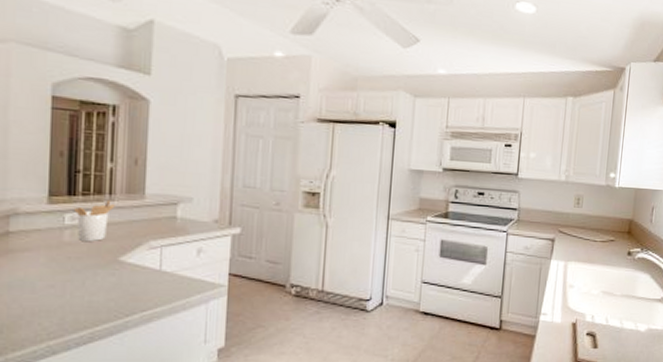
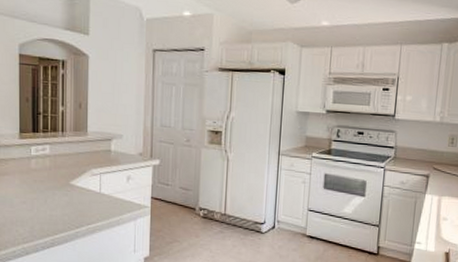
utensil holder: present [73,199,115,242] -> none [37,136,66,169]

